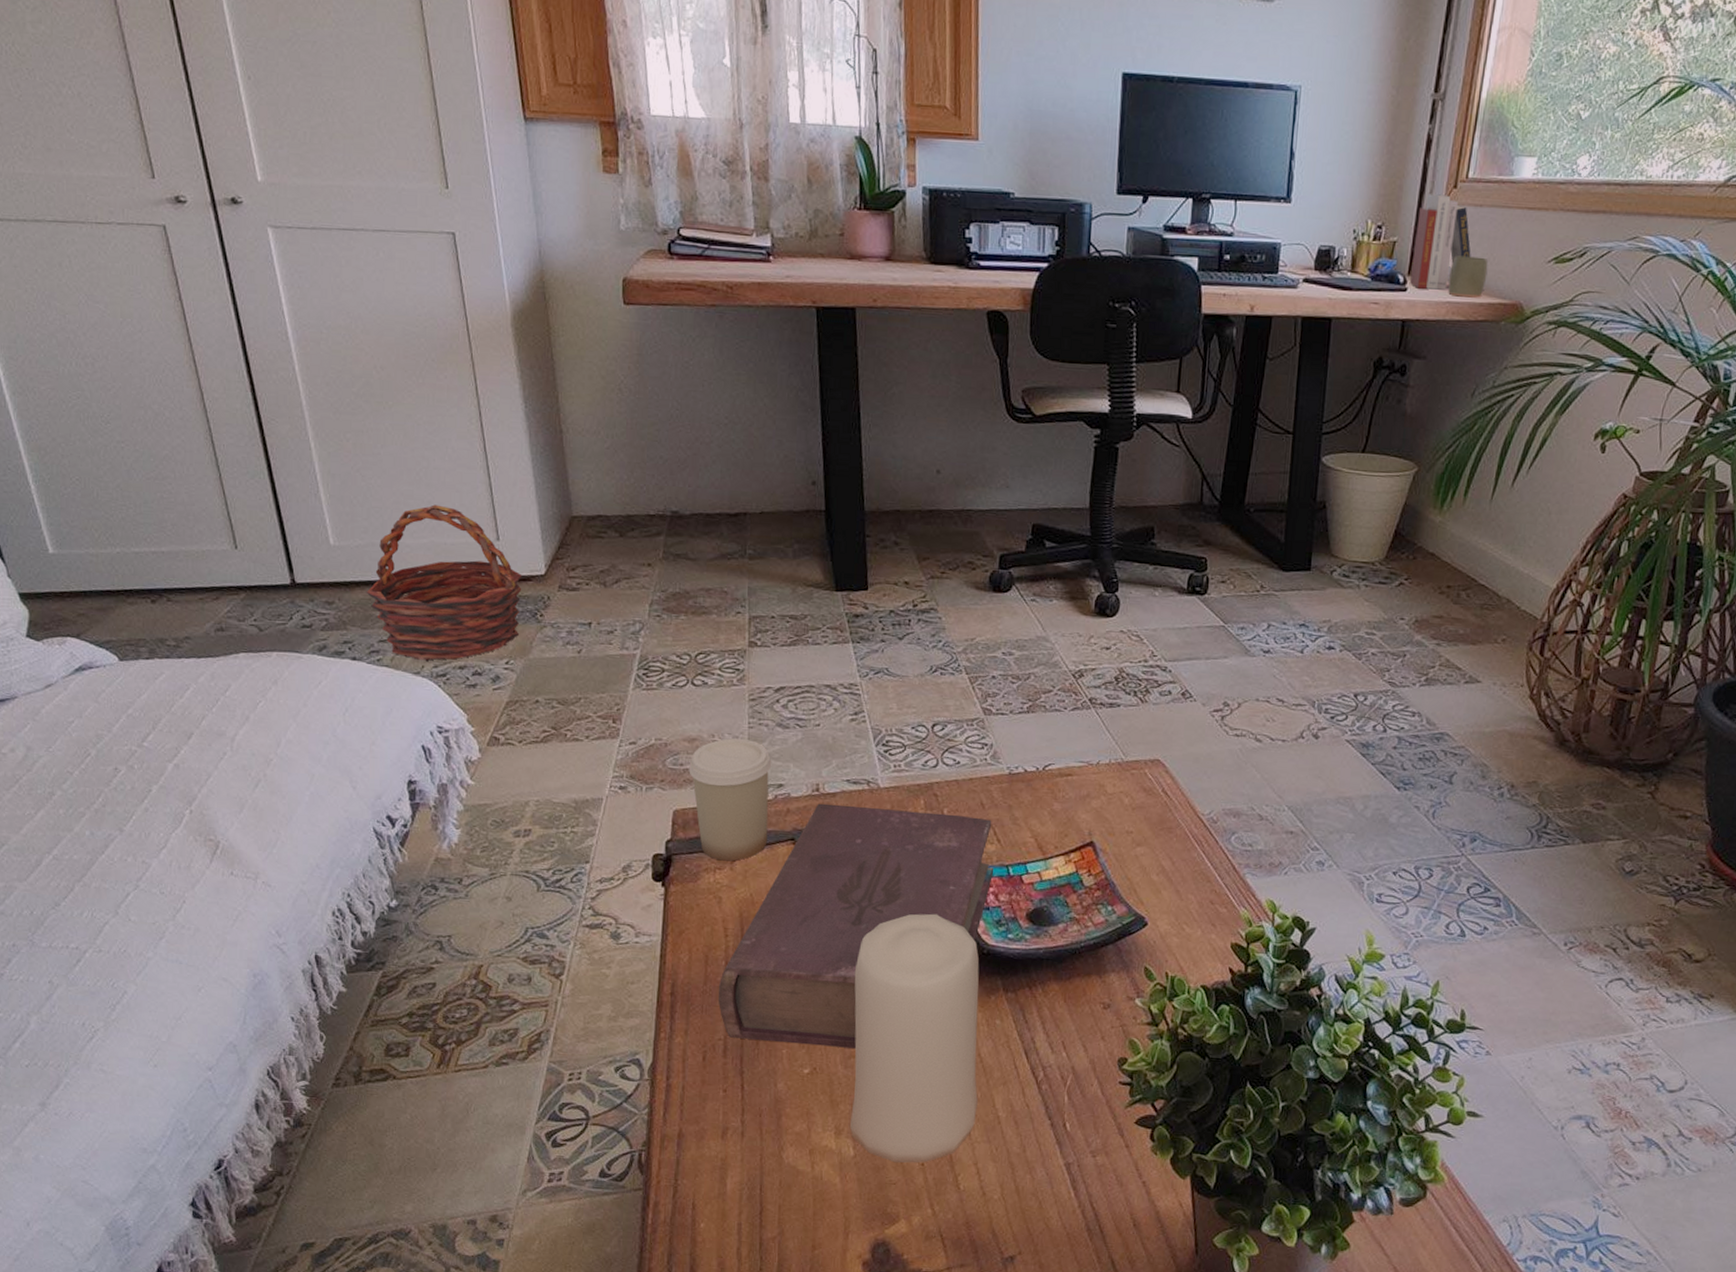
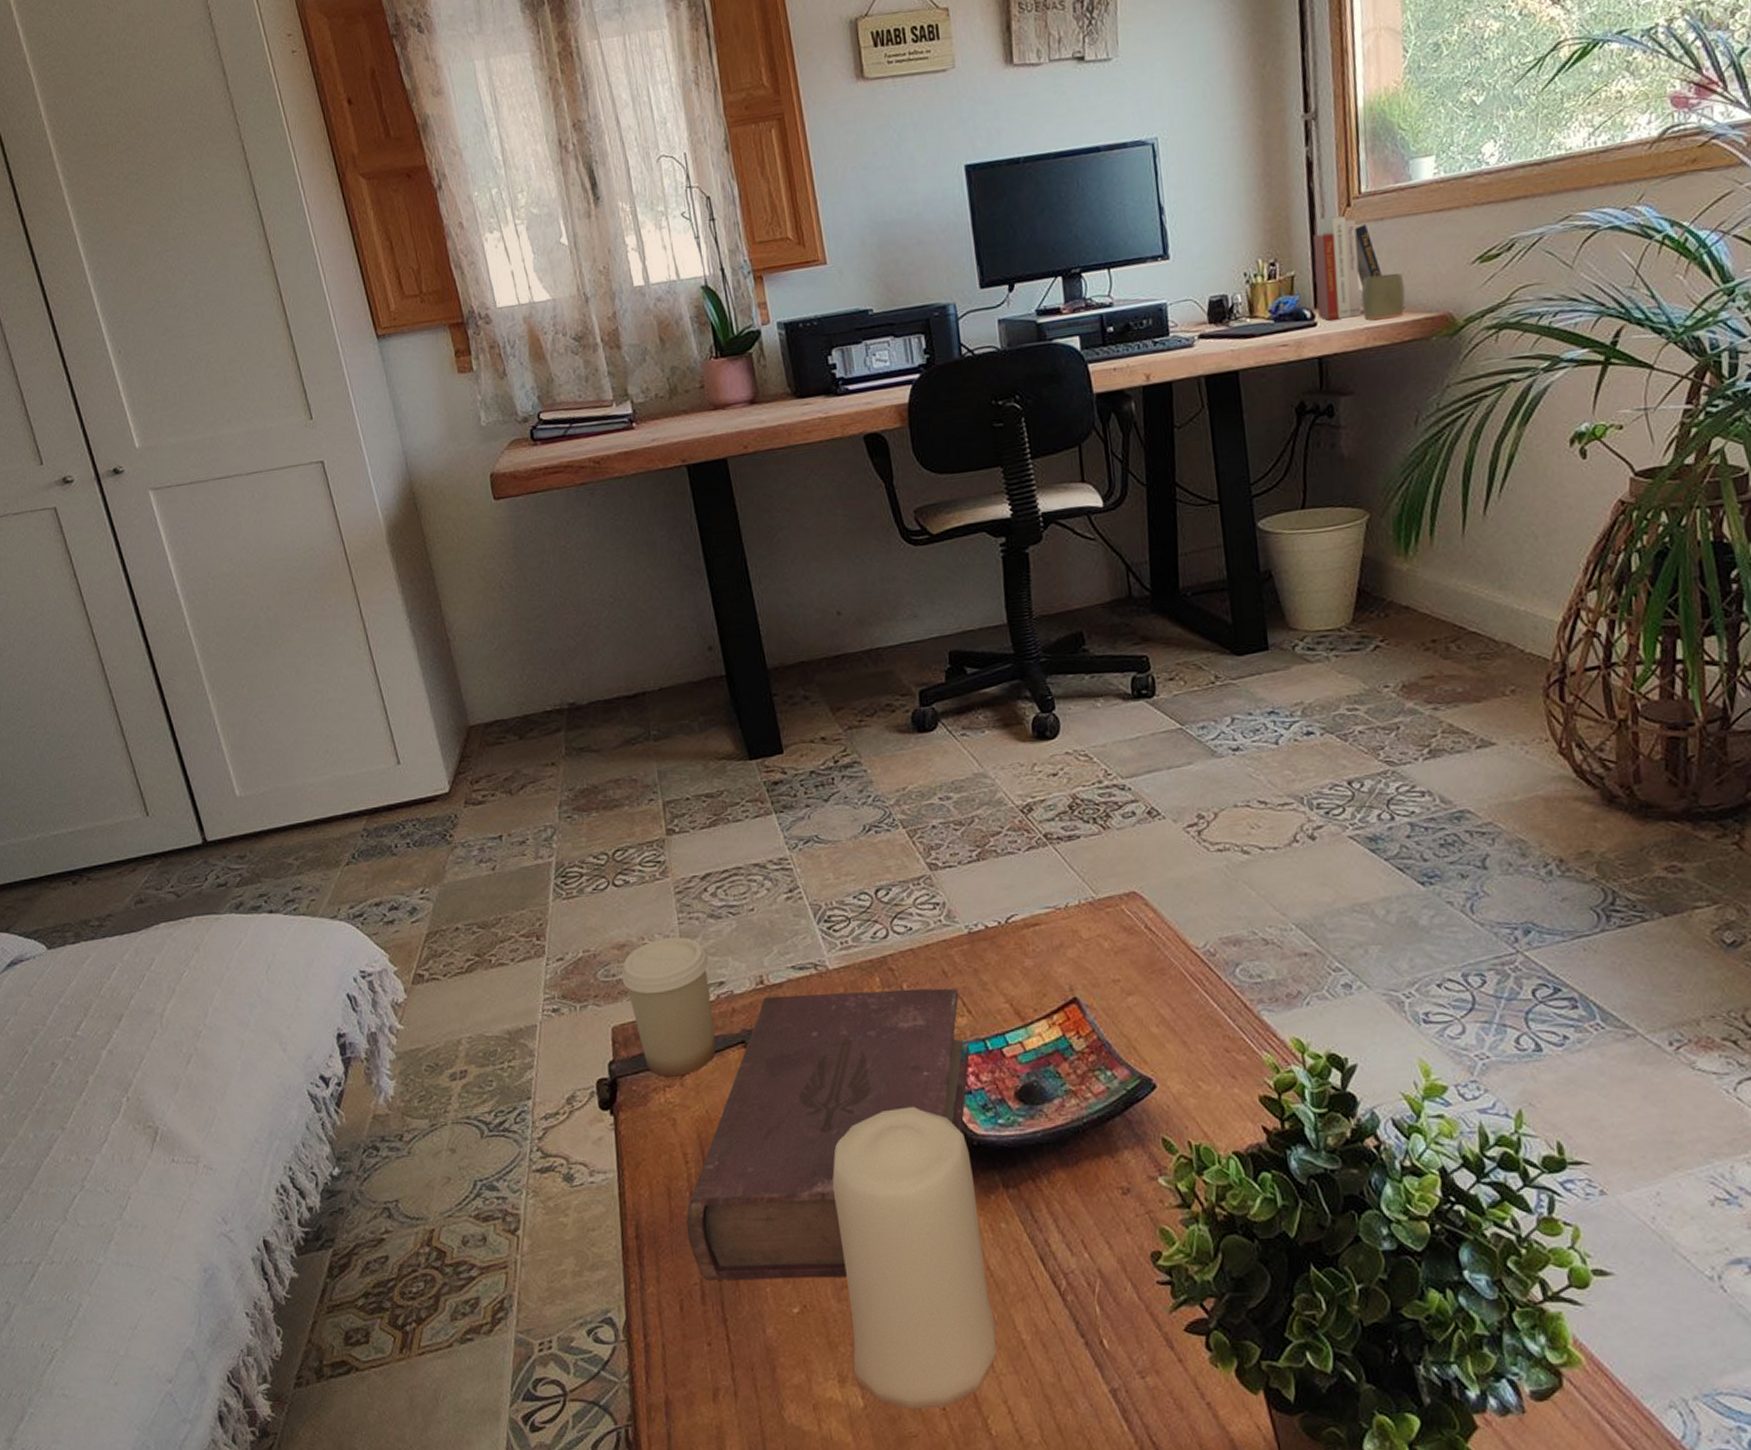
basket: present [366,504,522,662] -> none [275,737,431,904]

